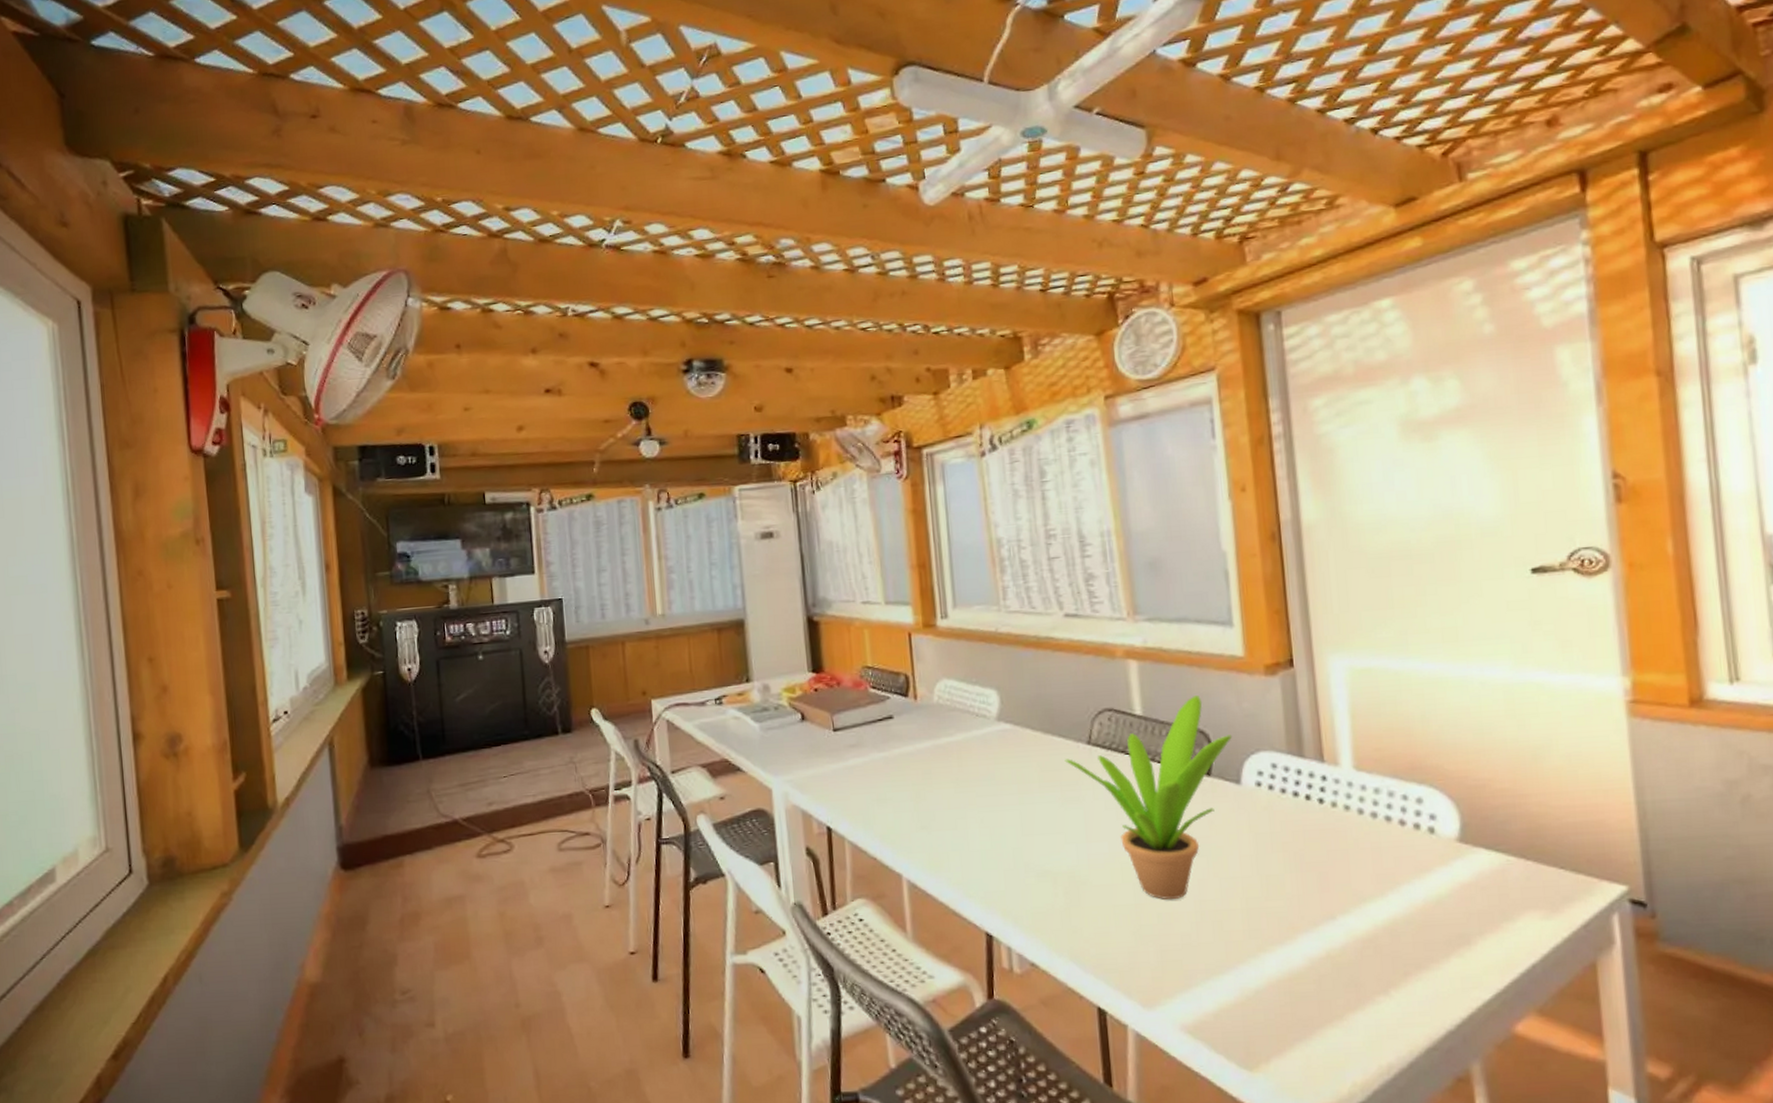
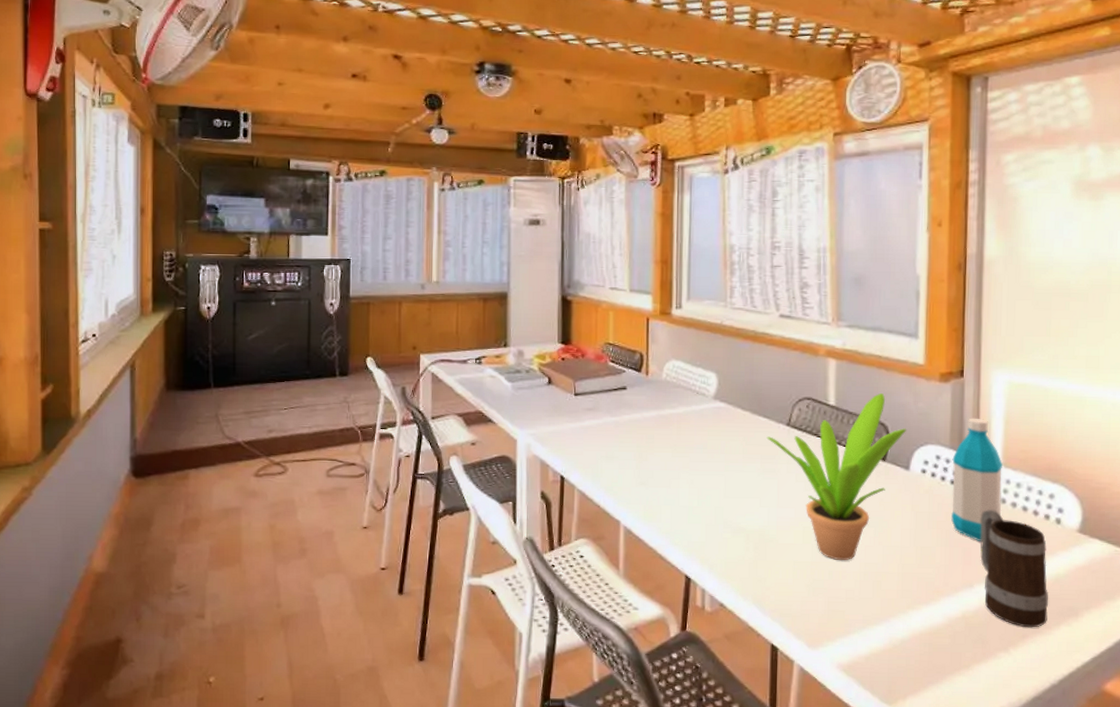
water bottle: none [1291,714,1360,863] -> present [951,418,1002,541]
mug: none [1335,823,1433,963] -> present [980,510,1049,628]

